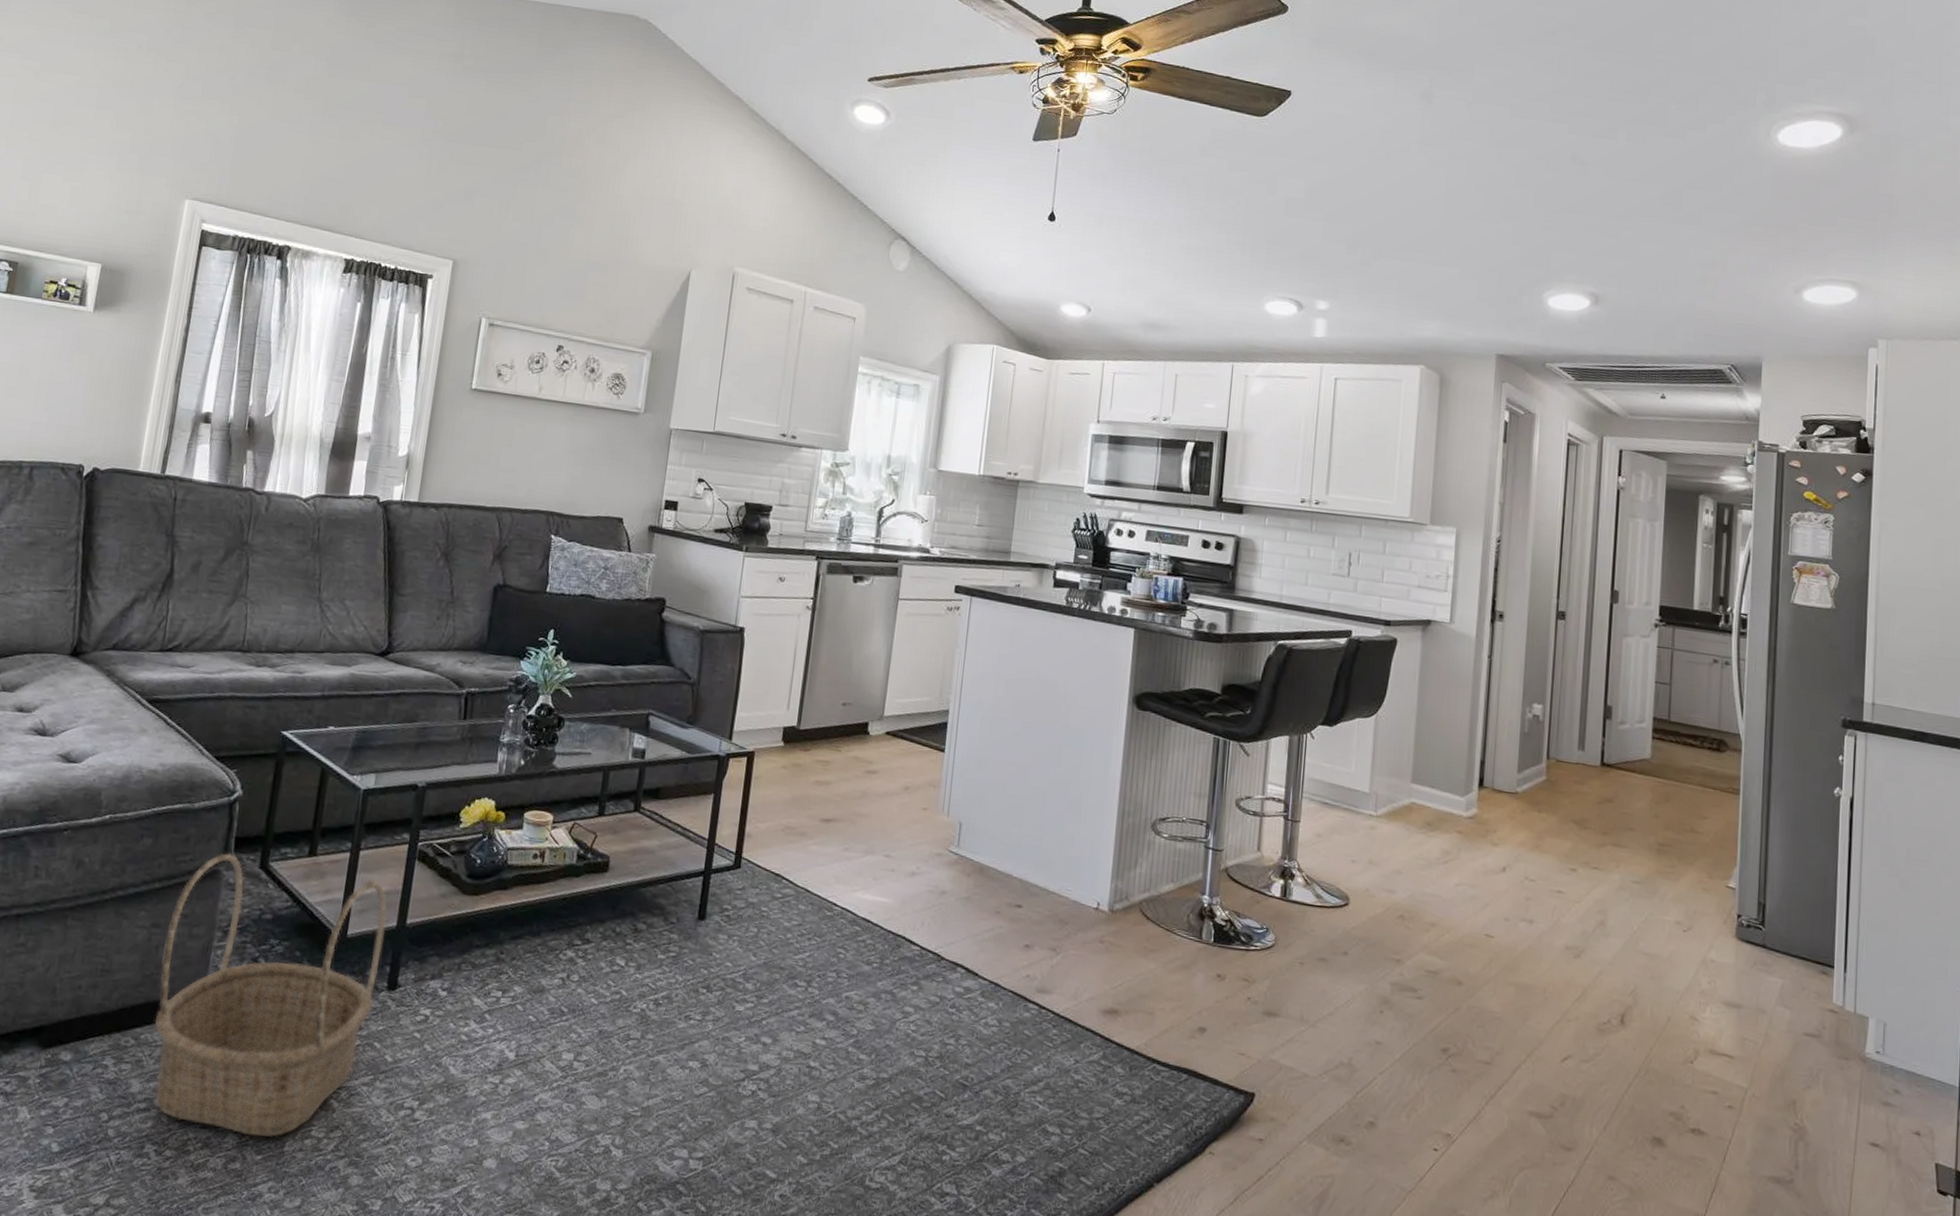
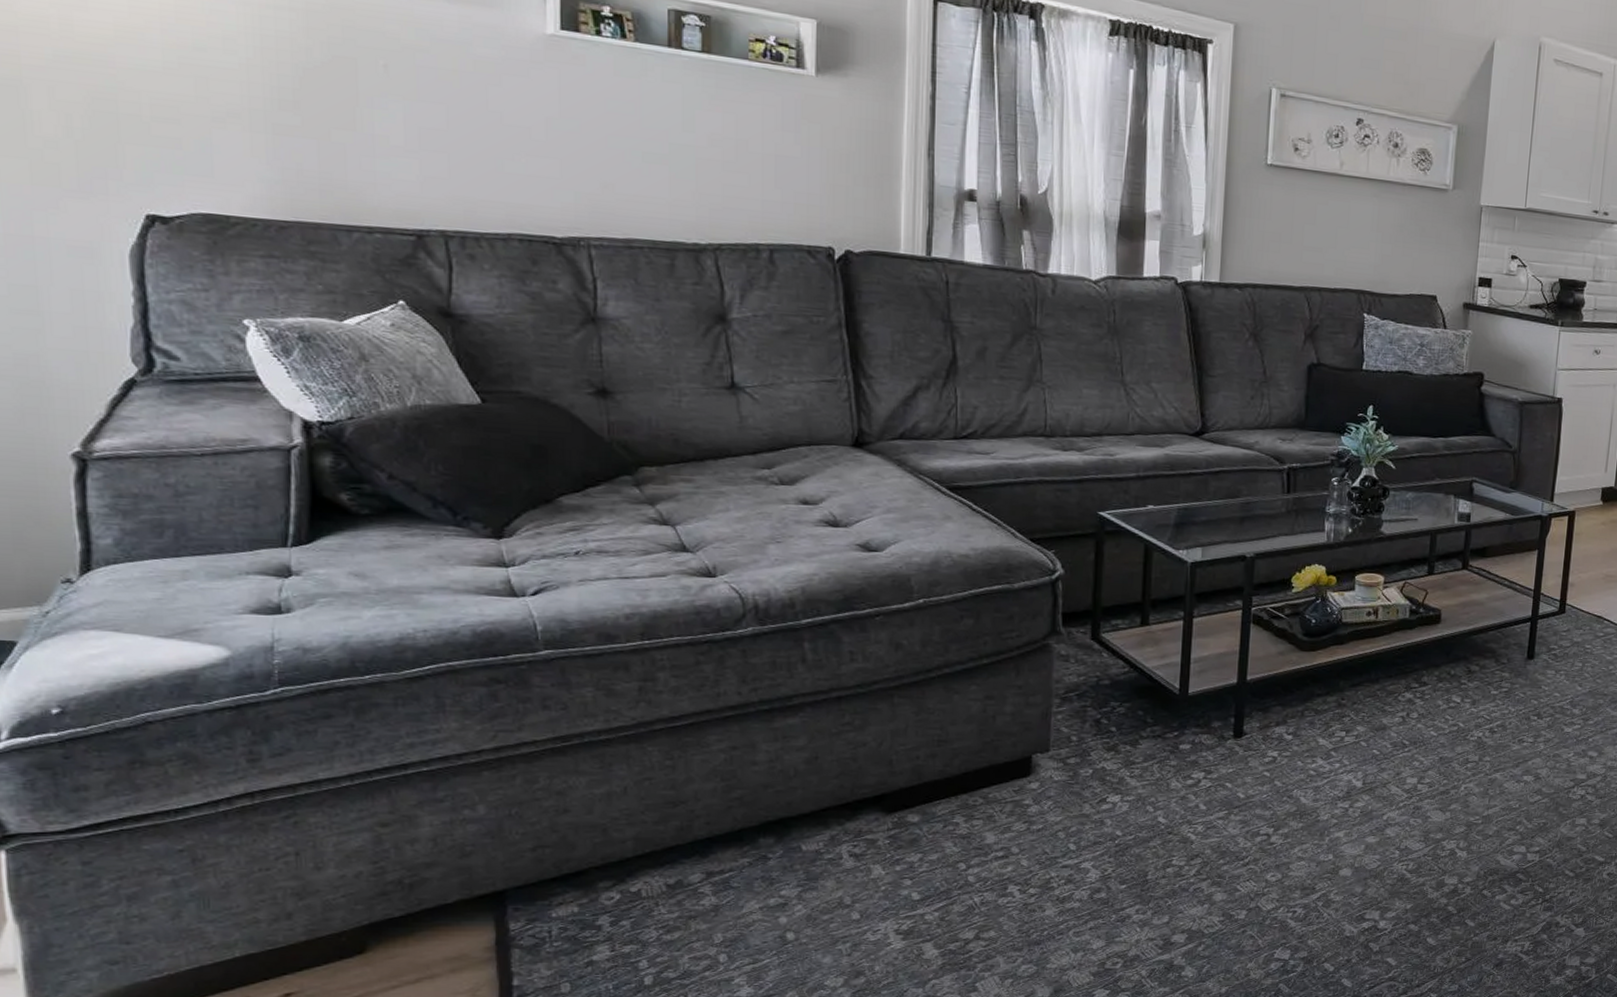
basket: present [154,853,387,1138] -> none [1001,628,1226,870]

